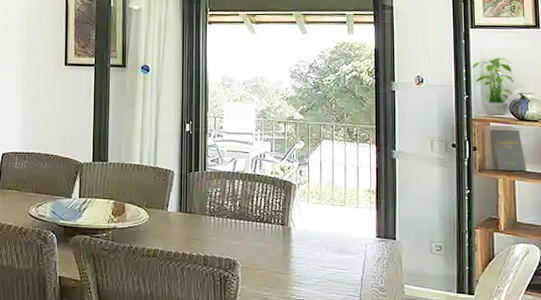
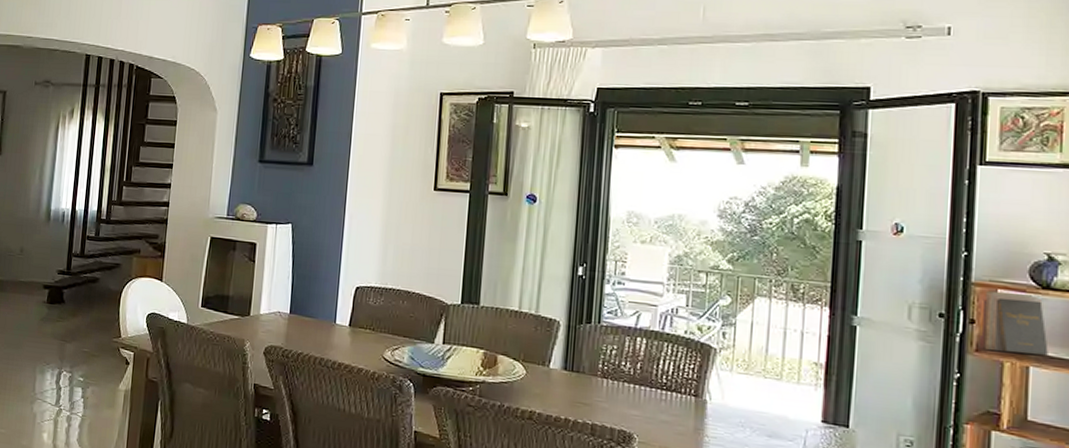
potted plant: present [472,57,514,116] -> none [977,204,1039,281]

